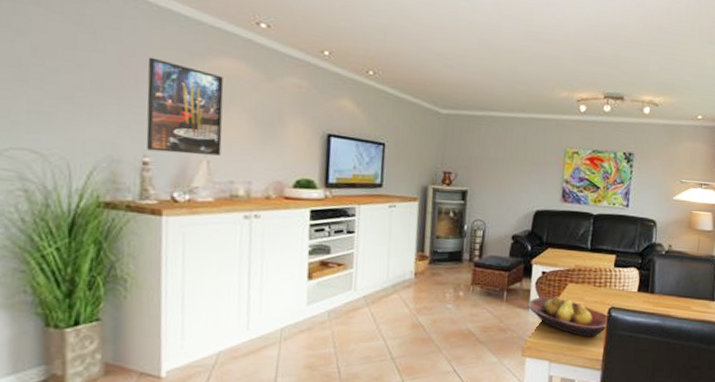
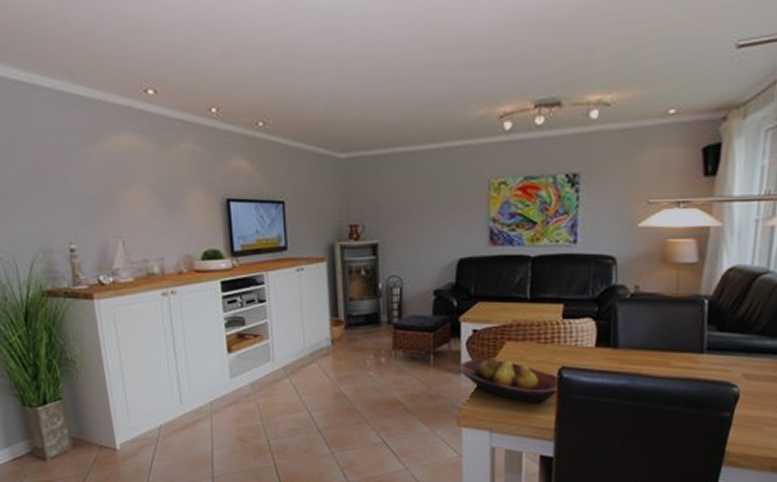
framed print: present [146,57,224,156] -> none [58,144,133,238]

